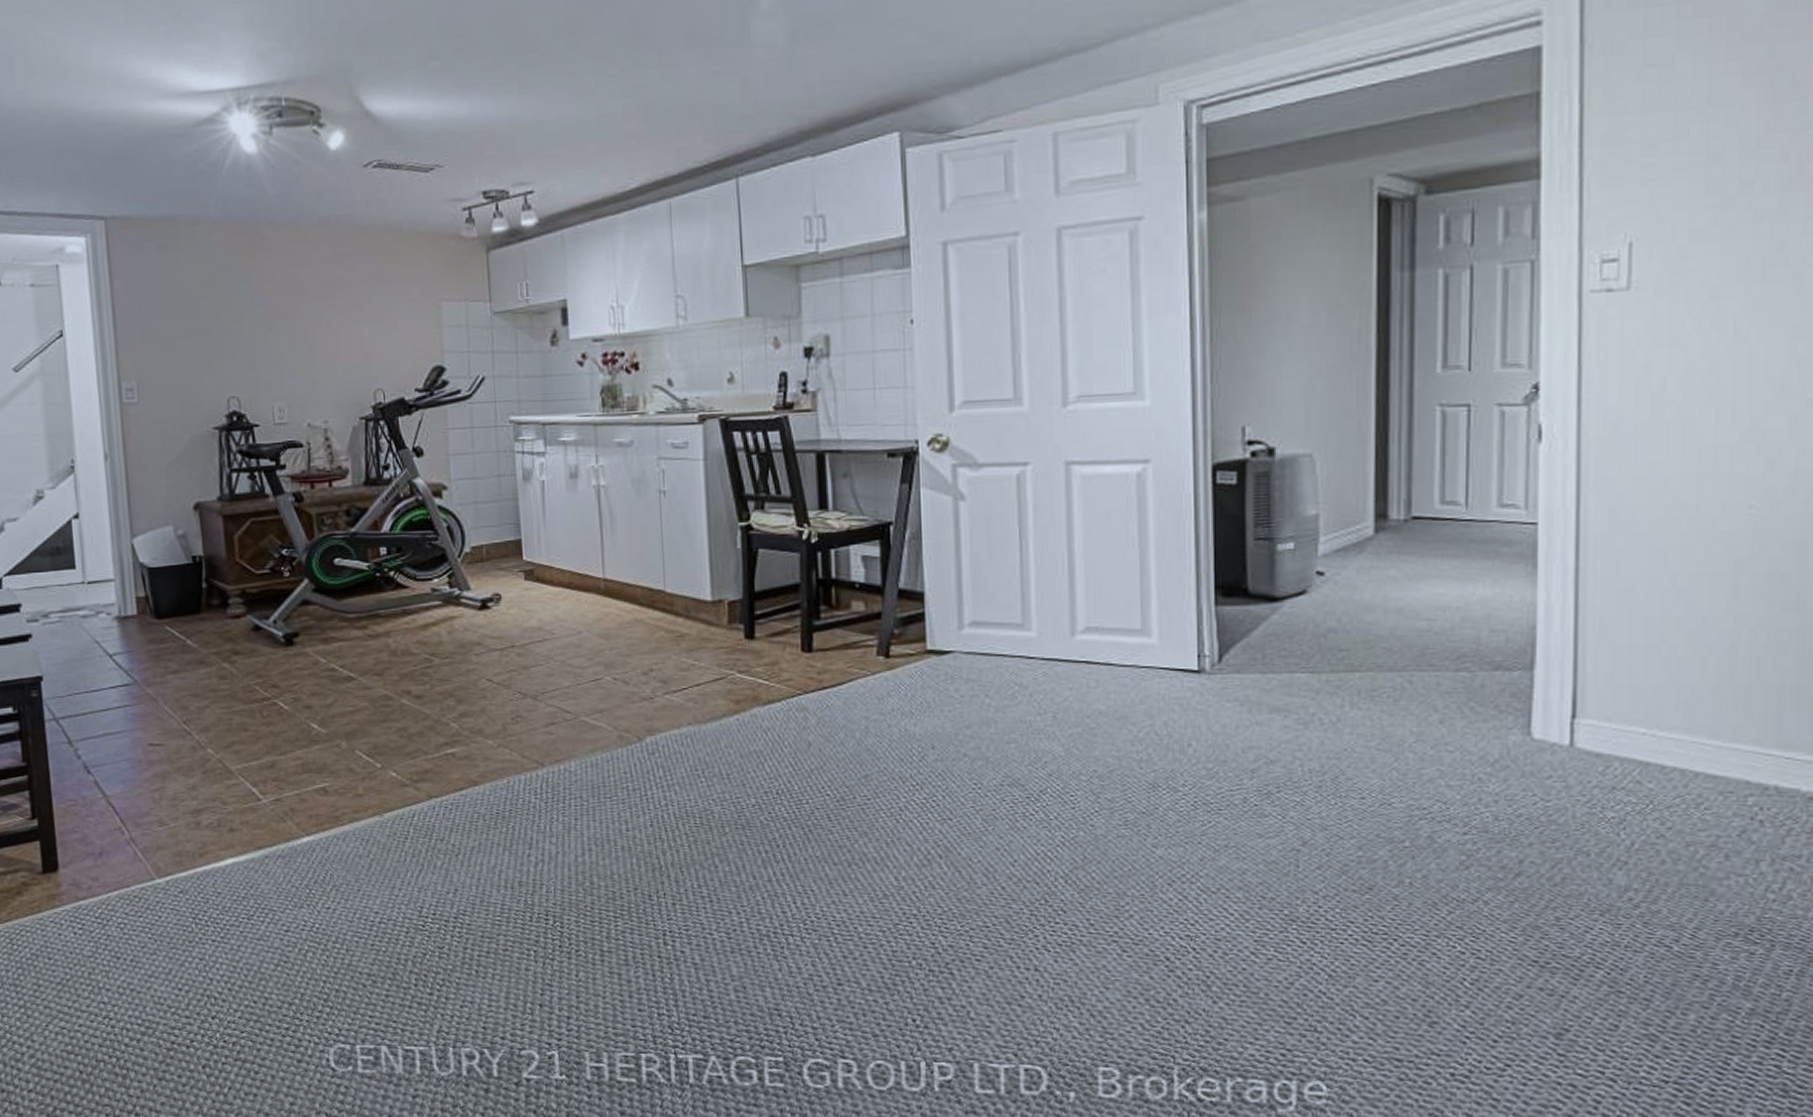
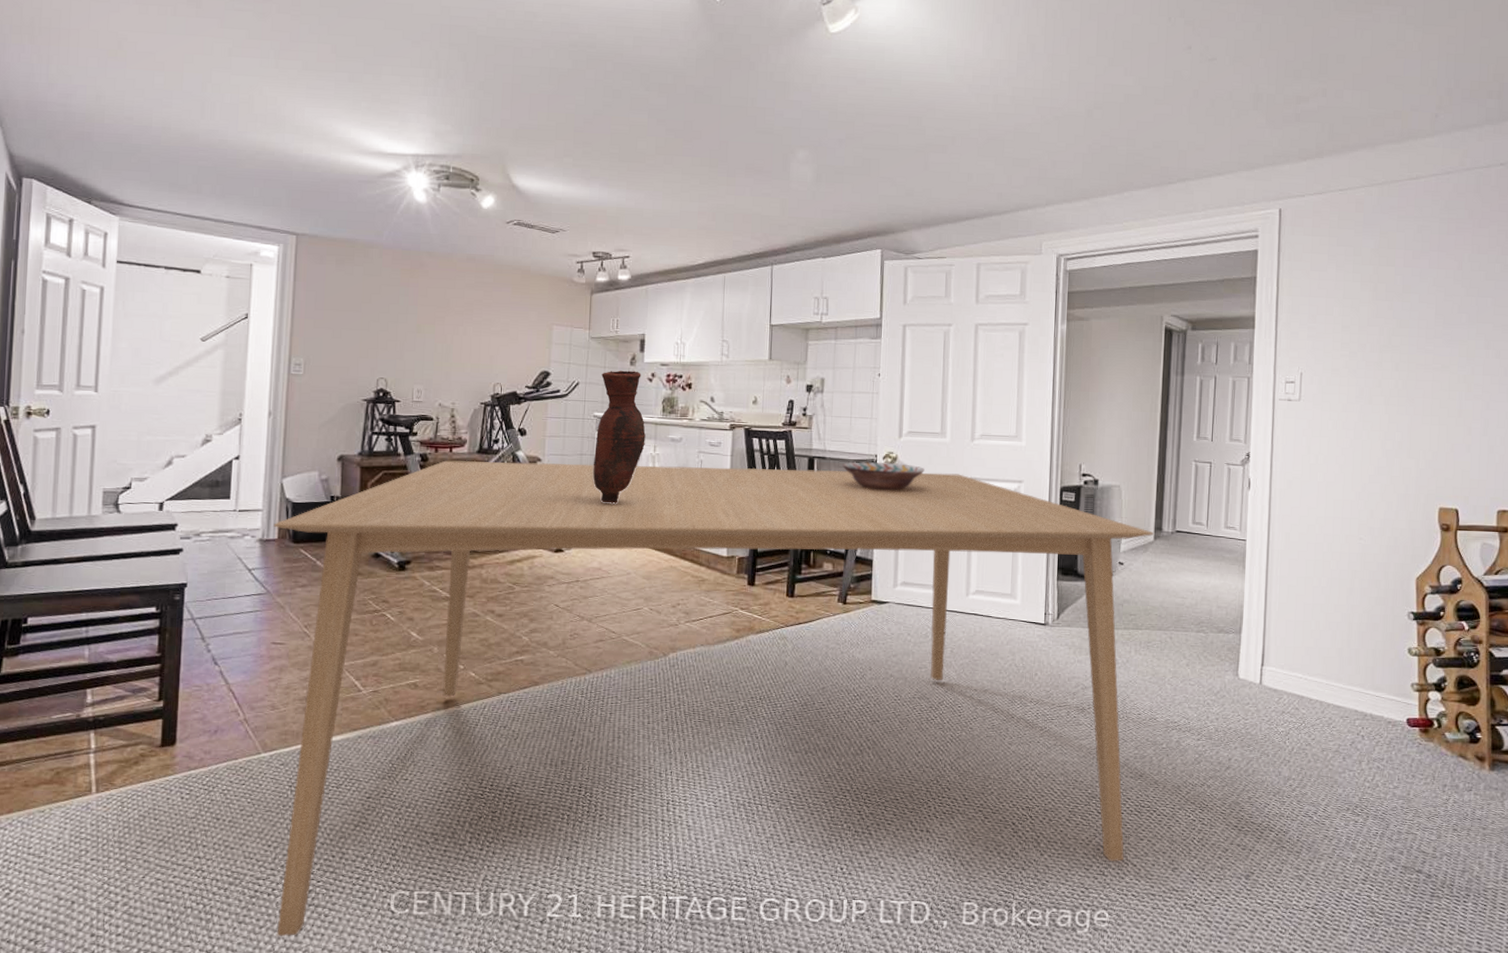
dining table: none [130,457,1375,1097] -> present [273,460,1155,937]
vase: none [513,353,583,539] -> present [592,370,646,504]
decorative bowl: none [867,449,993,492] -> present [842,461,925,491]

